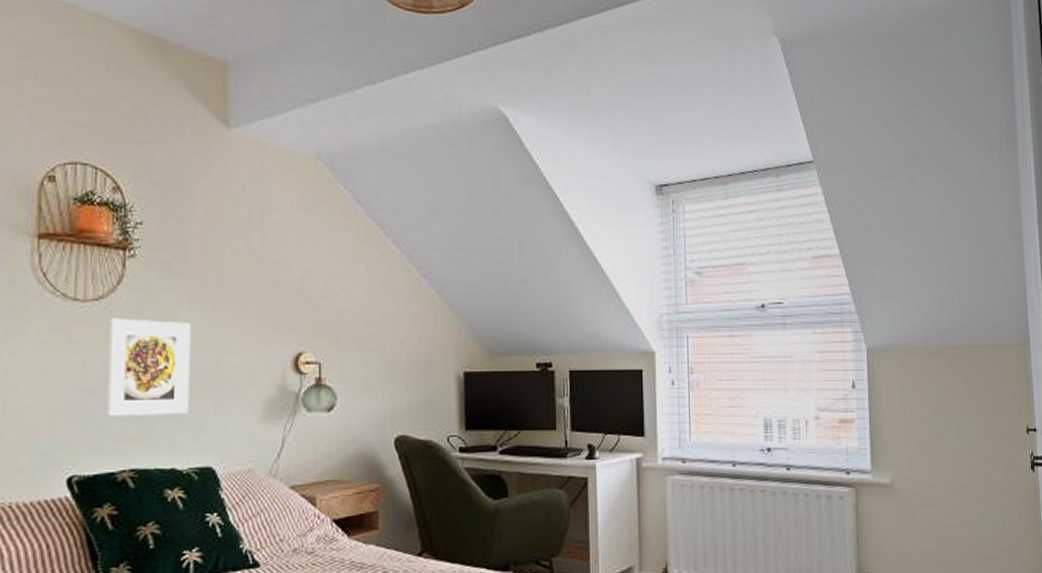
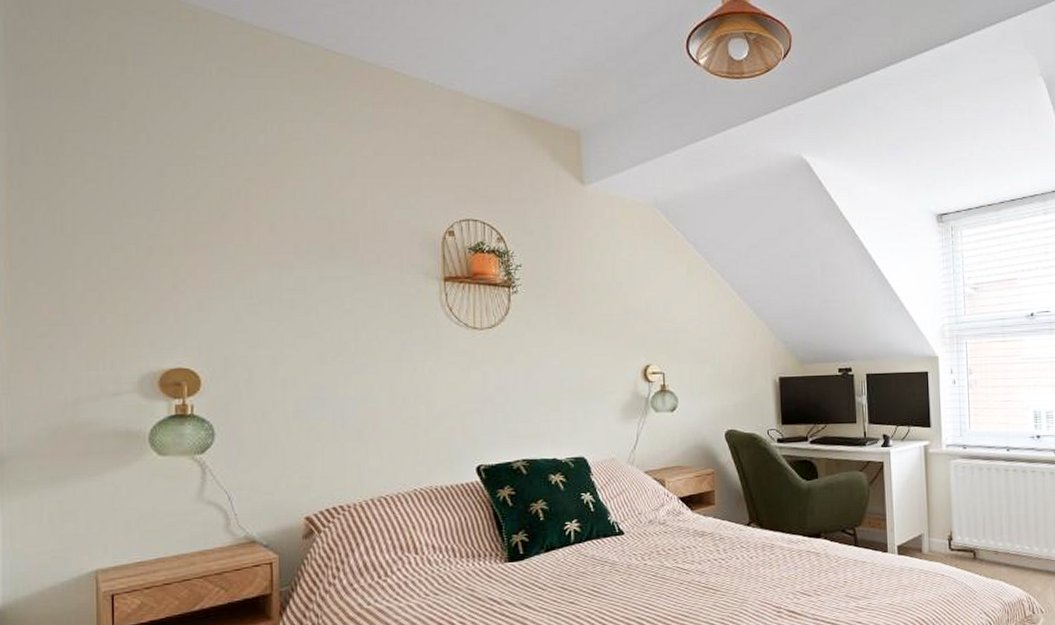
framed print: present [106,318,192,416] -> none [501,341,564,419]

